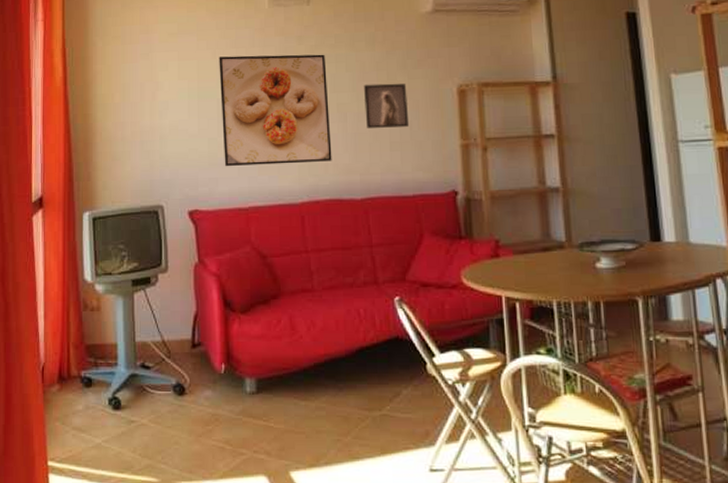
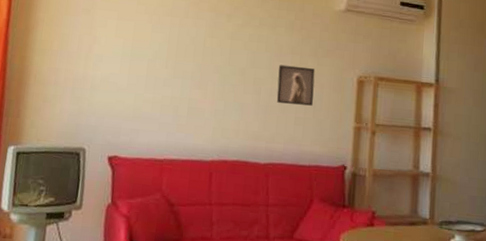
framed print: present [219,54,332,167] -> none [146,22,249,127]

